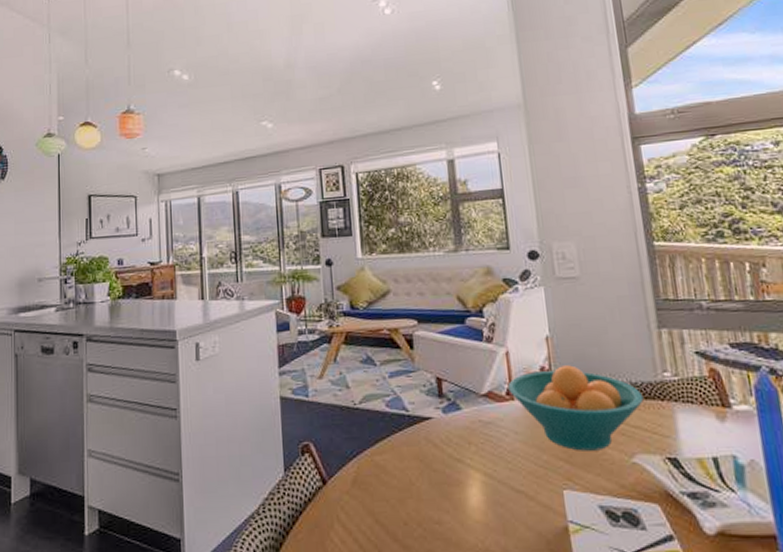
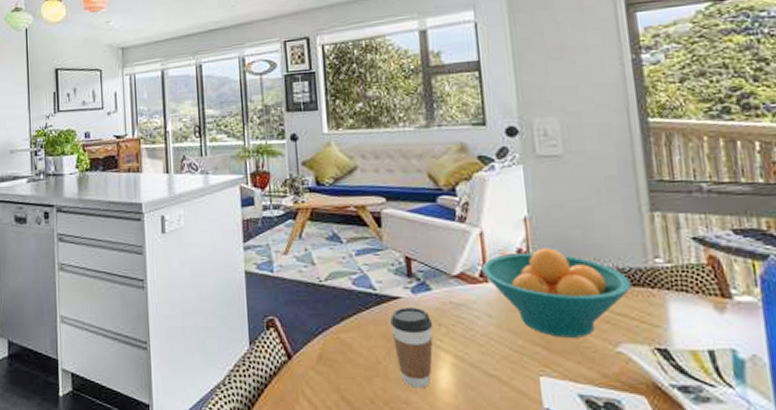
coffee cup: none [422,426,464,508] -> present [390,306,433,388]

